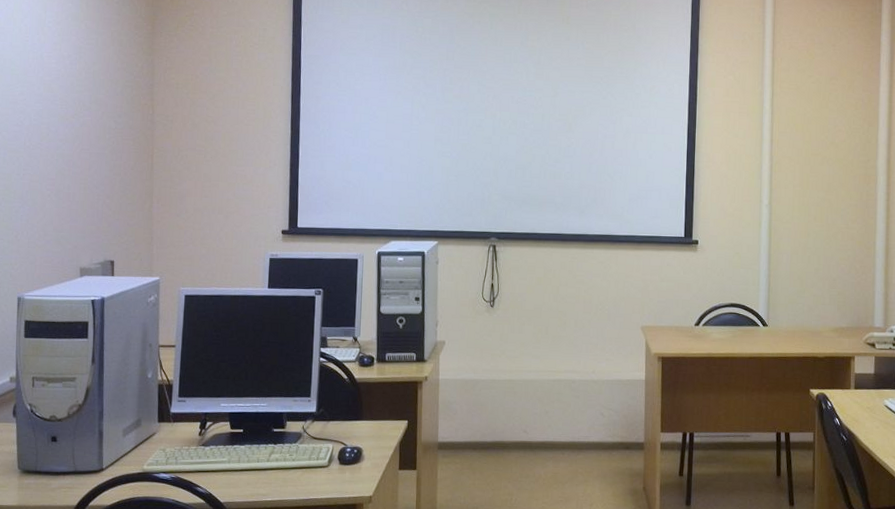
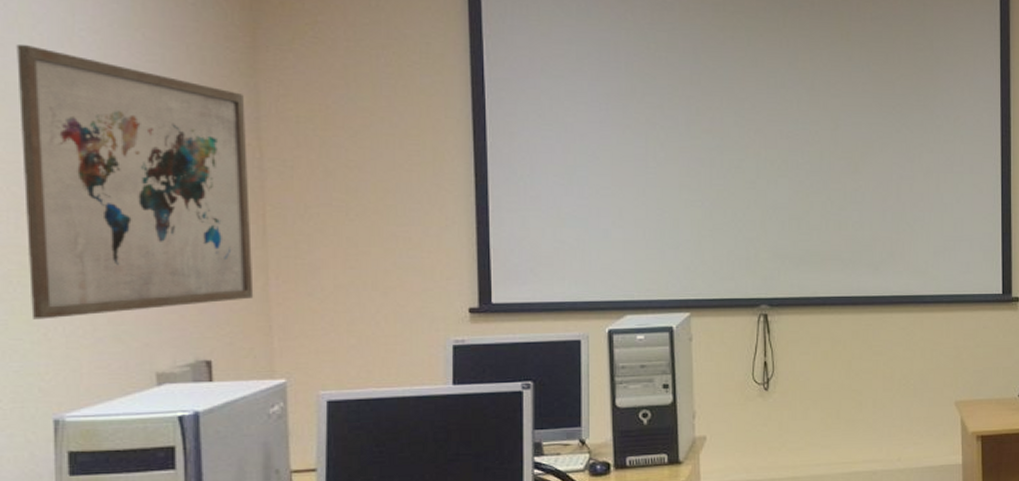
wall art: none [9,32,145,226] -> present [17,43,254,320]

